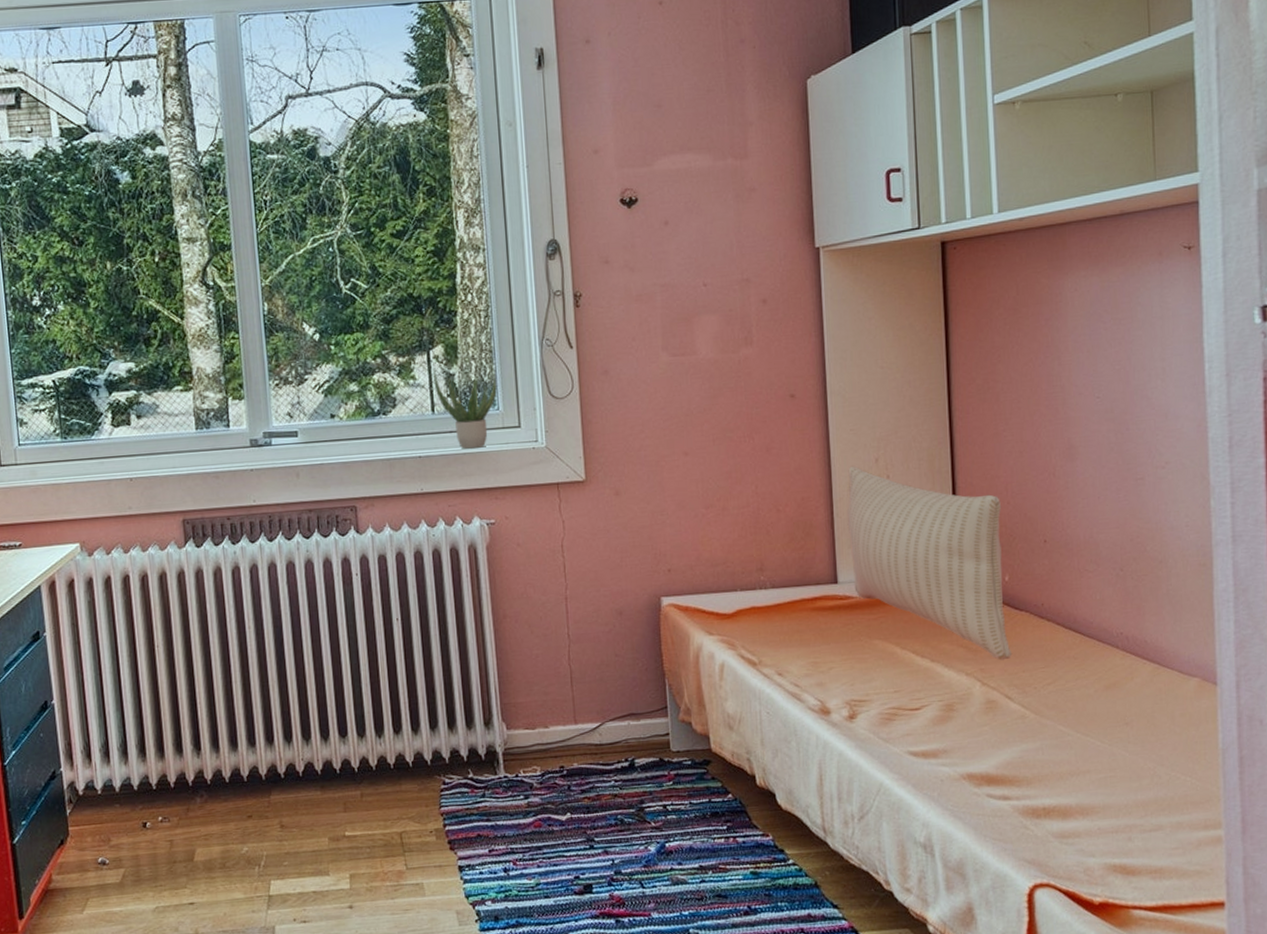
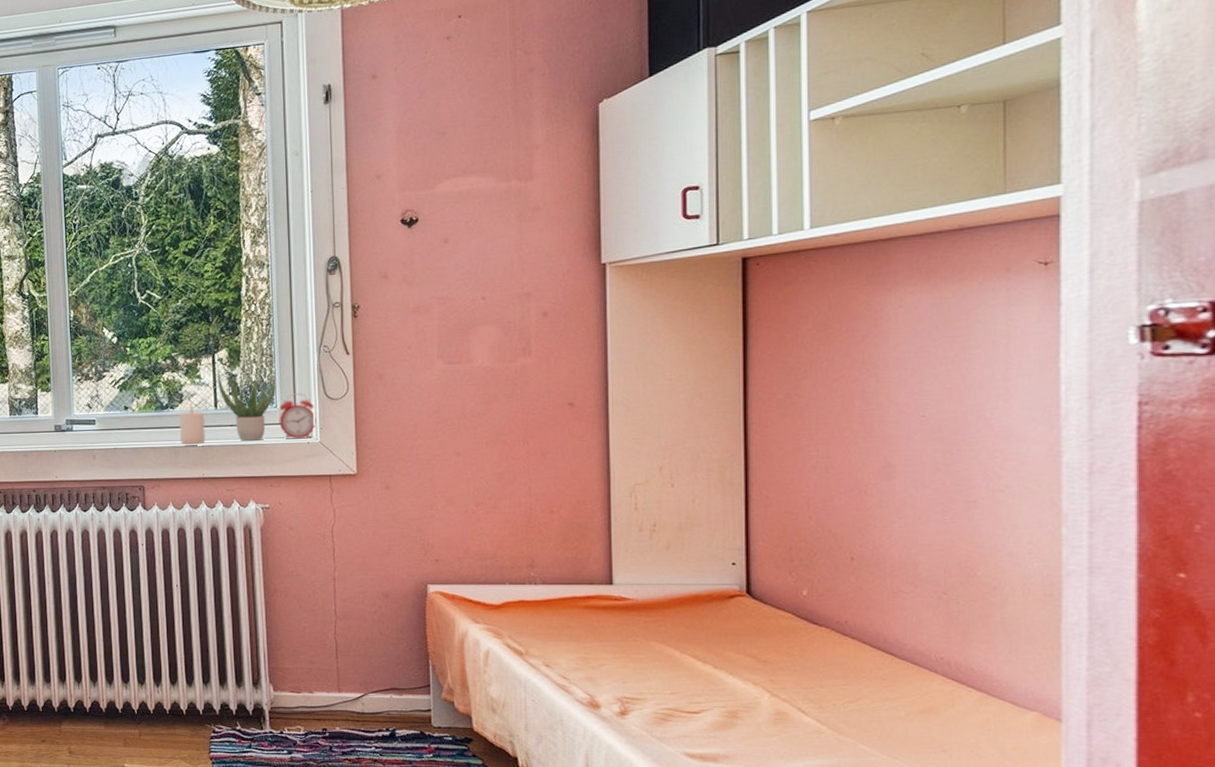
candle: none [393,405,423,457] -> present [179,400,206,445]
alarm clock: none [501,392,541,445] -> present [279,393,316,439]
pillow: present [847,467,1011,661] -> none [625,474,807,674]

